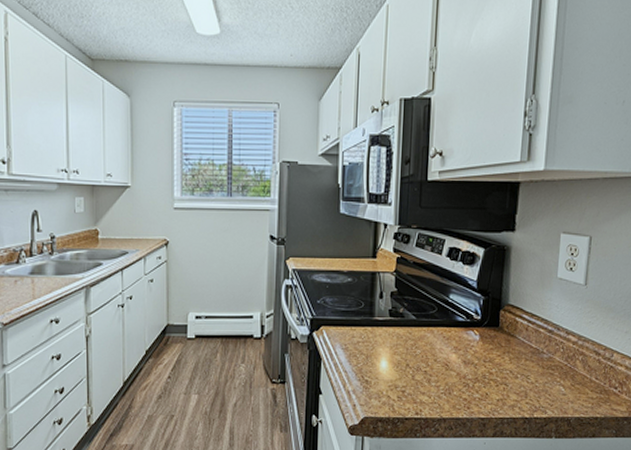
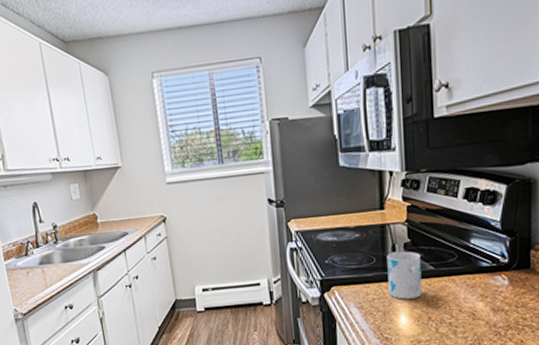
mug: none [373,299,405,345] -> present [387,251,422,299]

